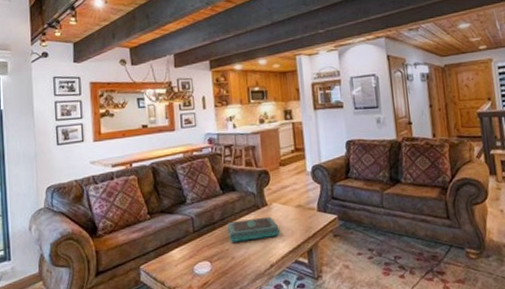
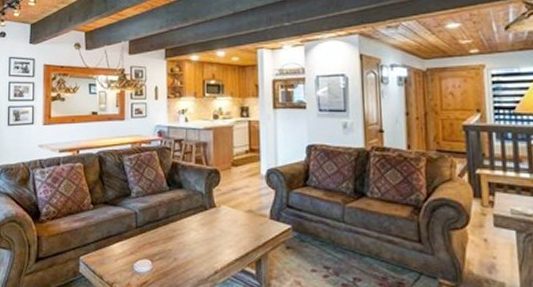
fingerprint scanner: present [228,216,280,242] -> none [172,219,227,243]

